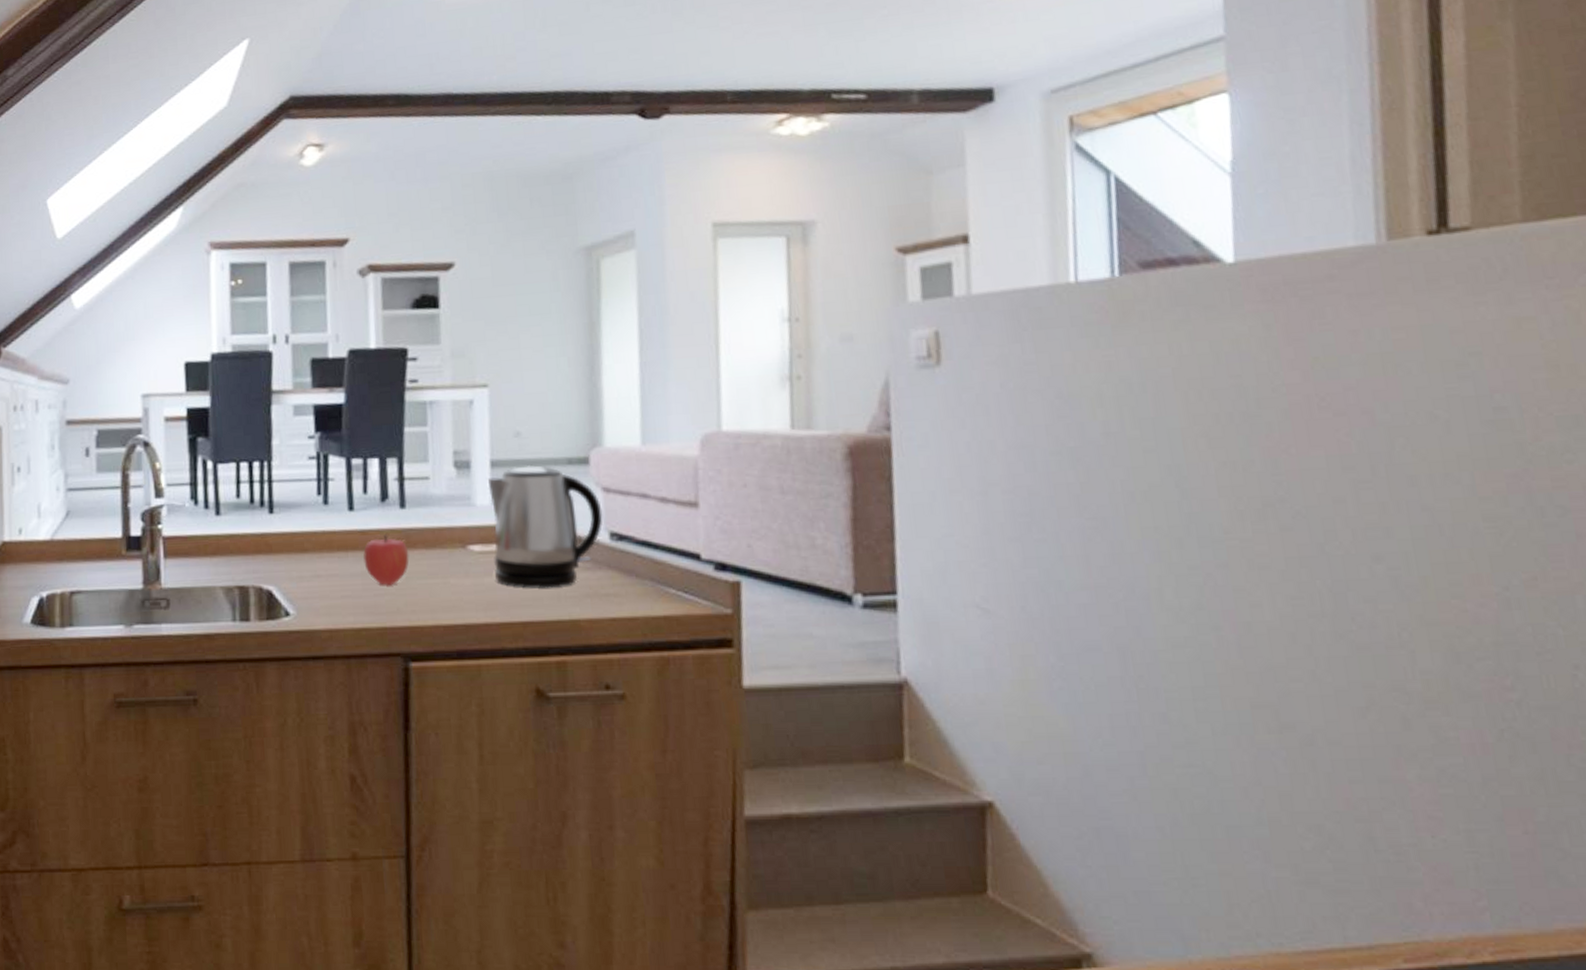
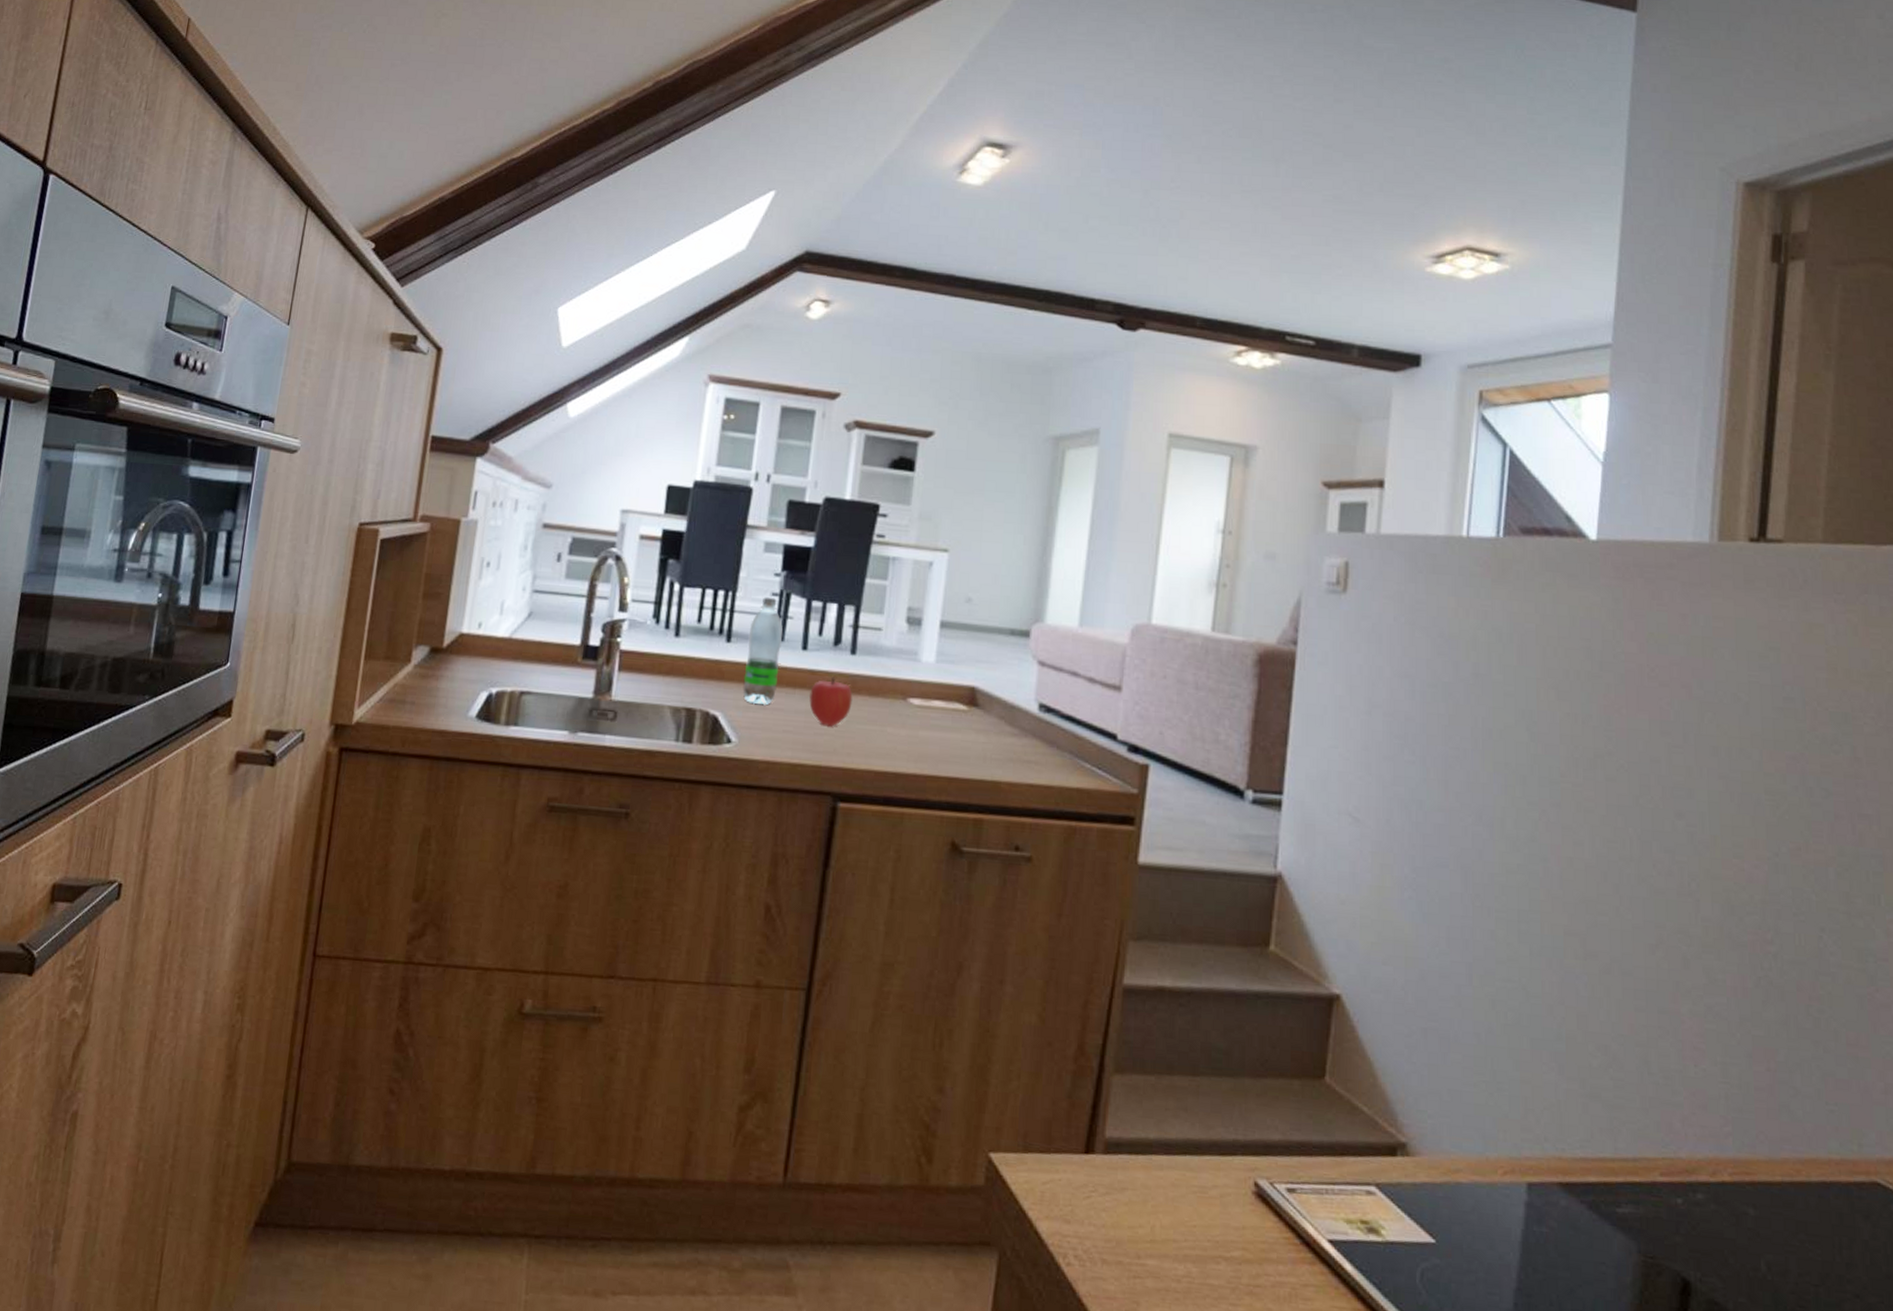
bottle: none [290,461,328,573] -> present [742,597,783,706]
kettle: present [488,464,603,588] -> none [928,630,1036,748]

